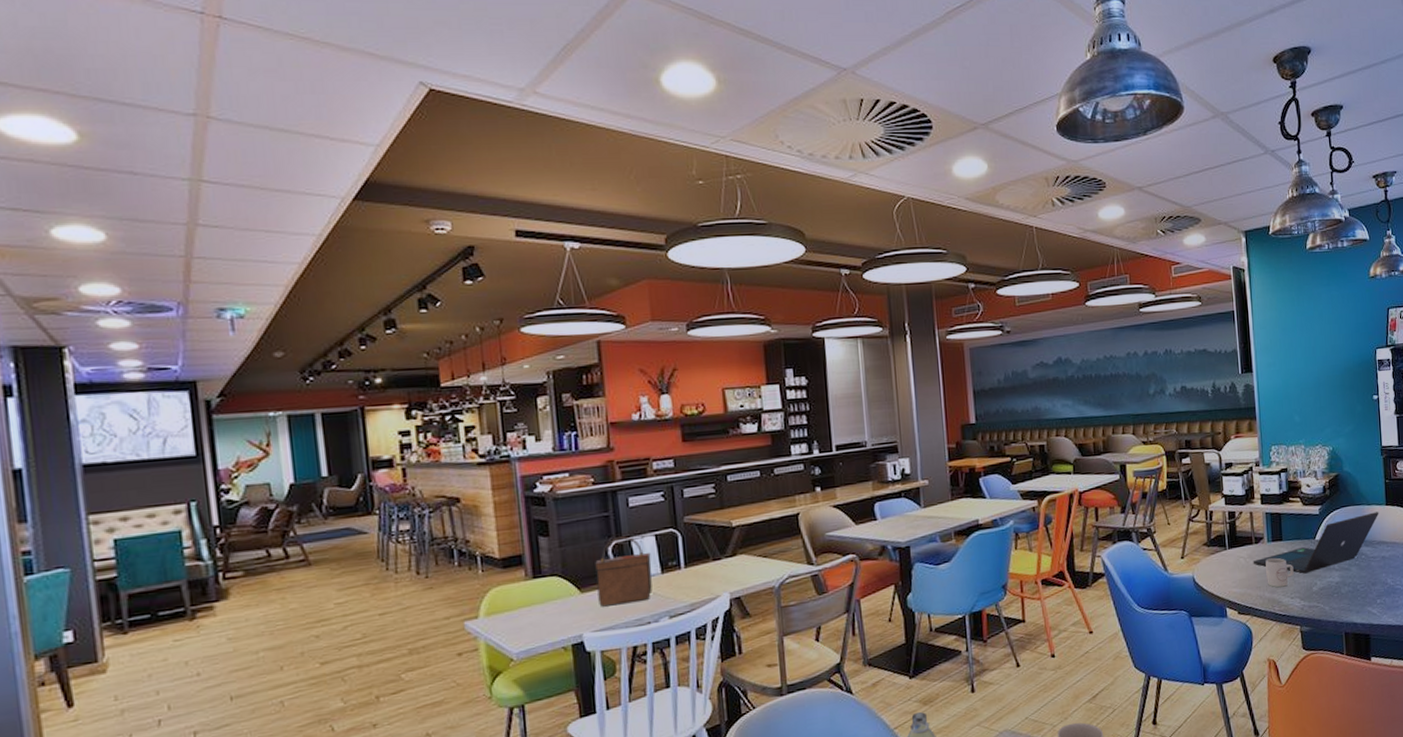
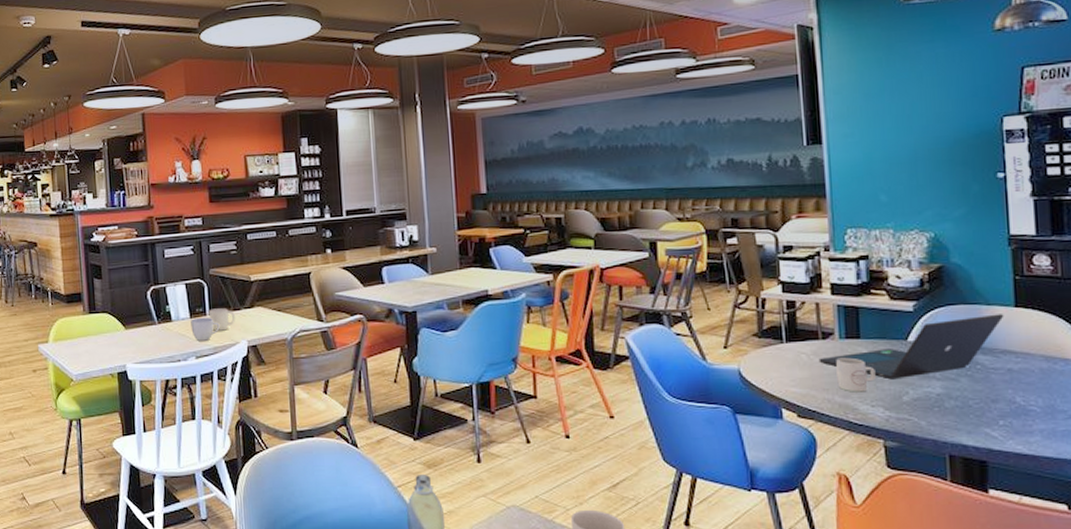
handbag: present [595,536,653,607] -> none [137,283,182,343]
cup: none [662,570,697,598] -> present [191,317,220,341]
mug: none [683,559,715,586] -> present [208,308,235,331]

